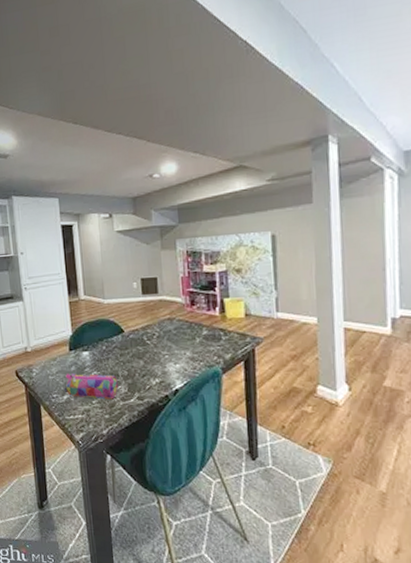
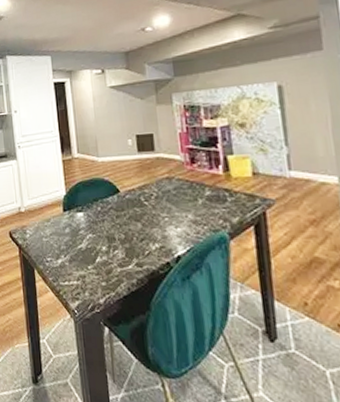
pencil case: present [64,373,118,400] -> none [58,235,115,265]

